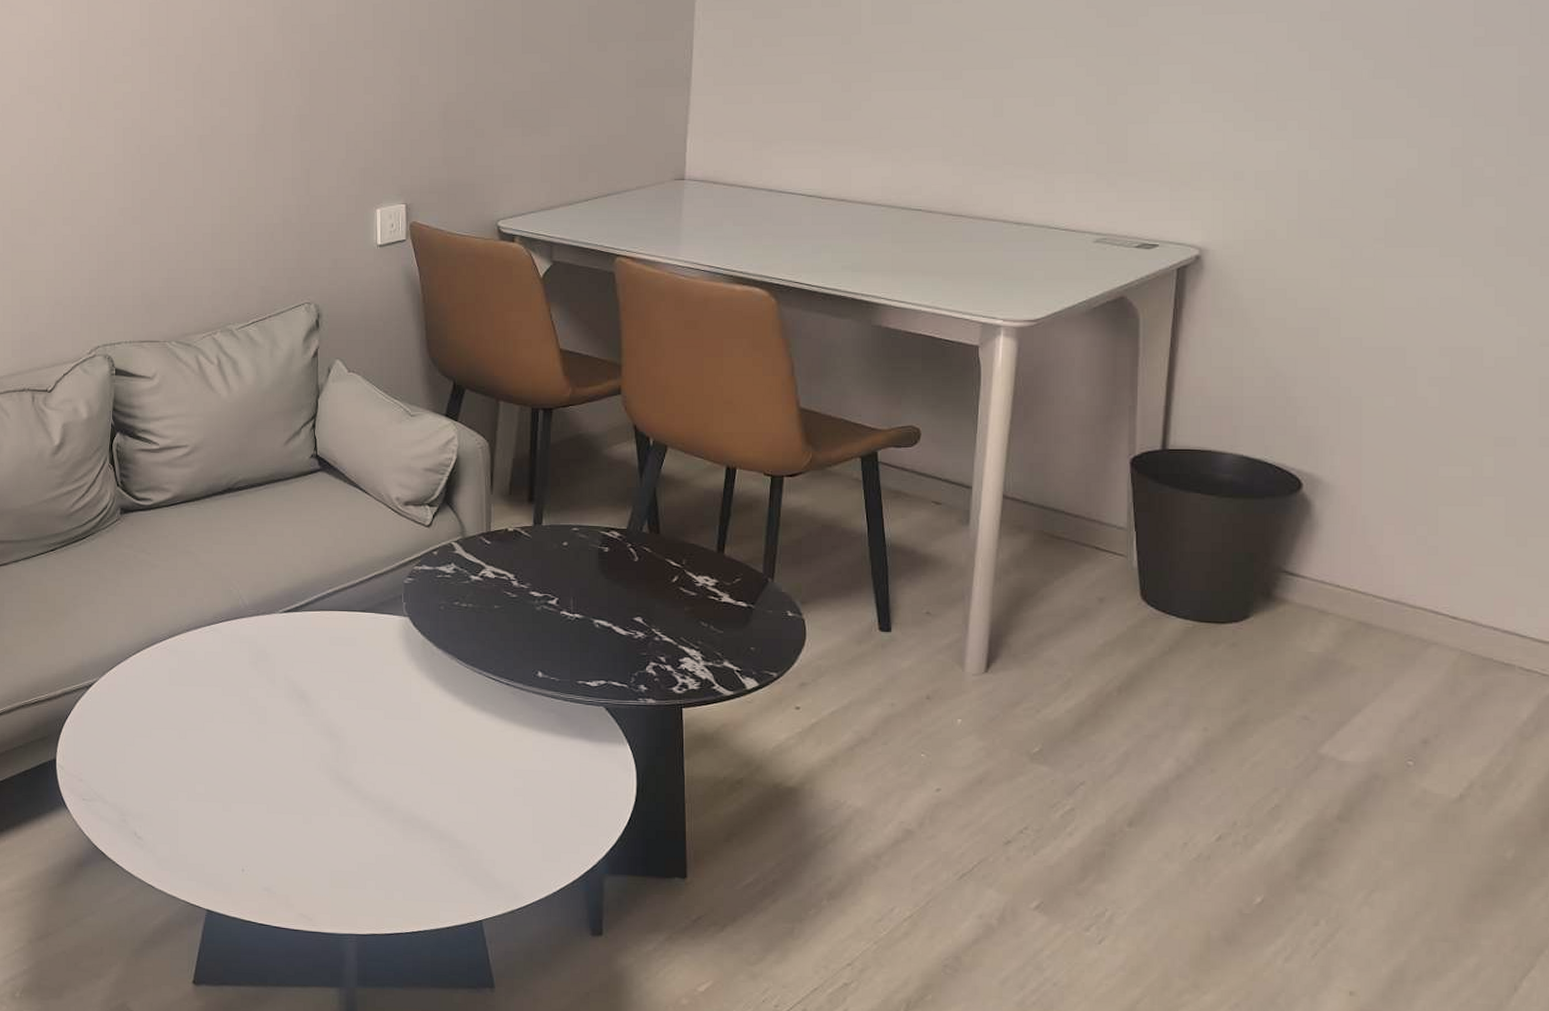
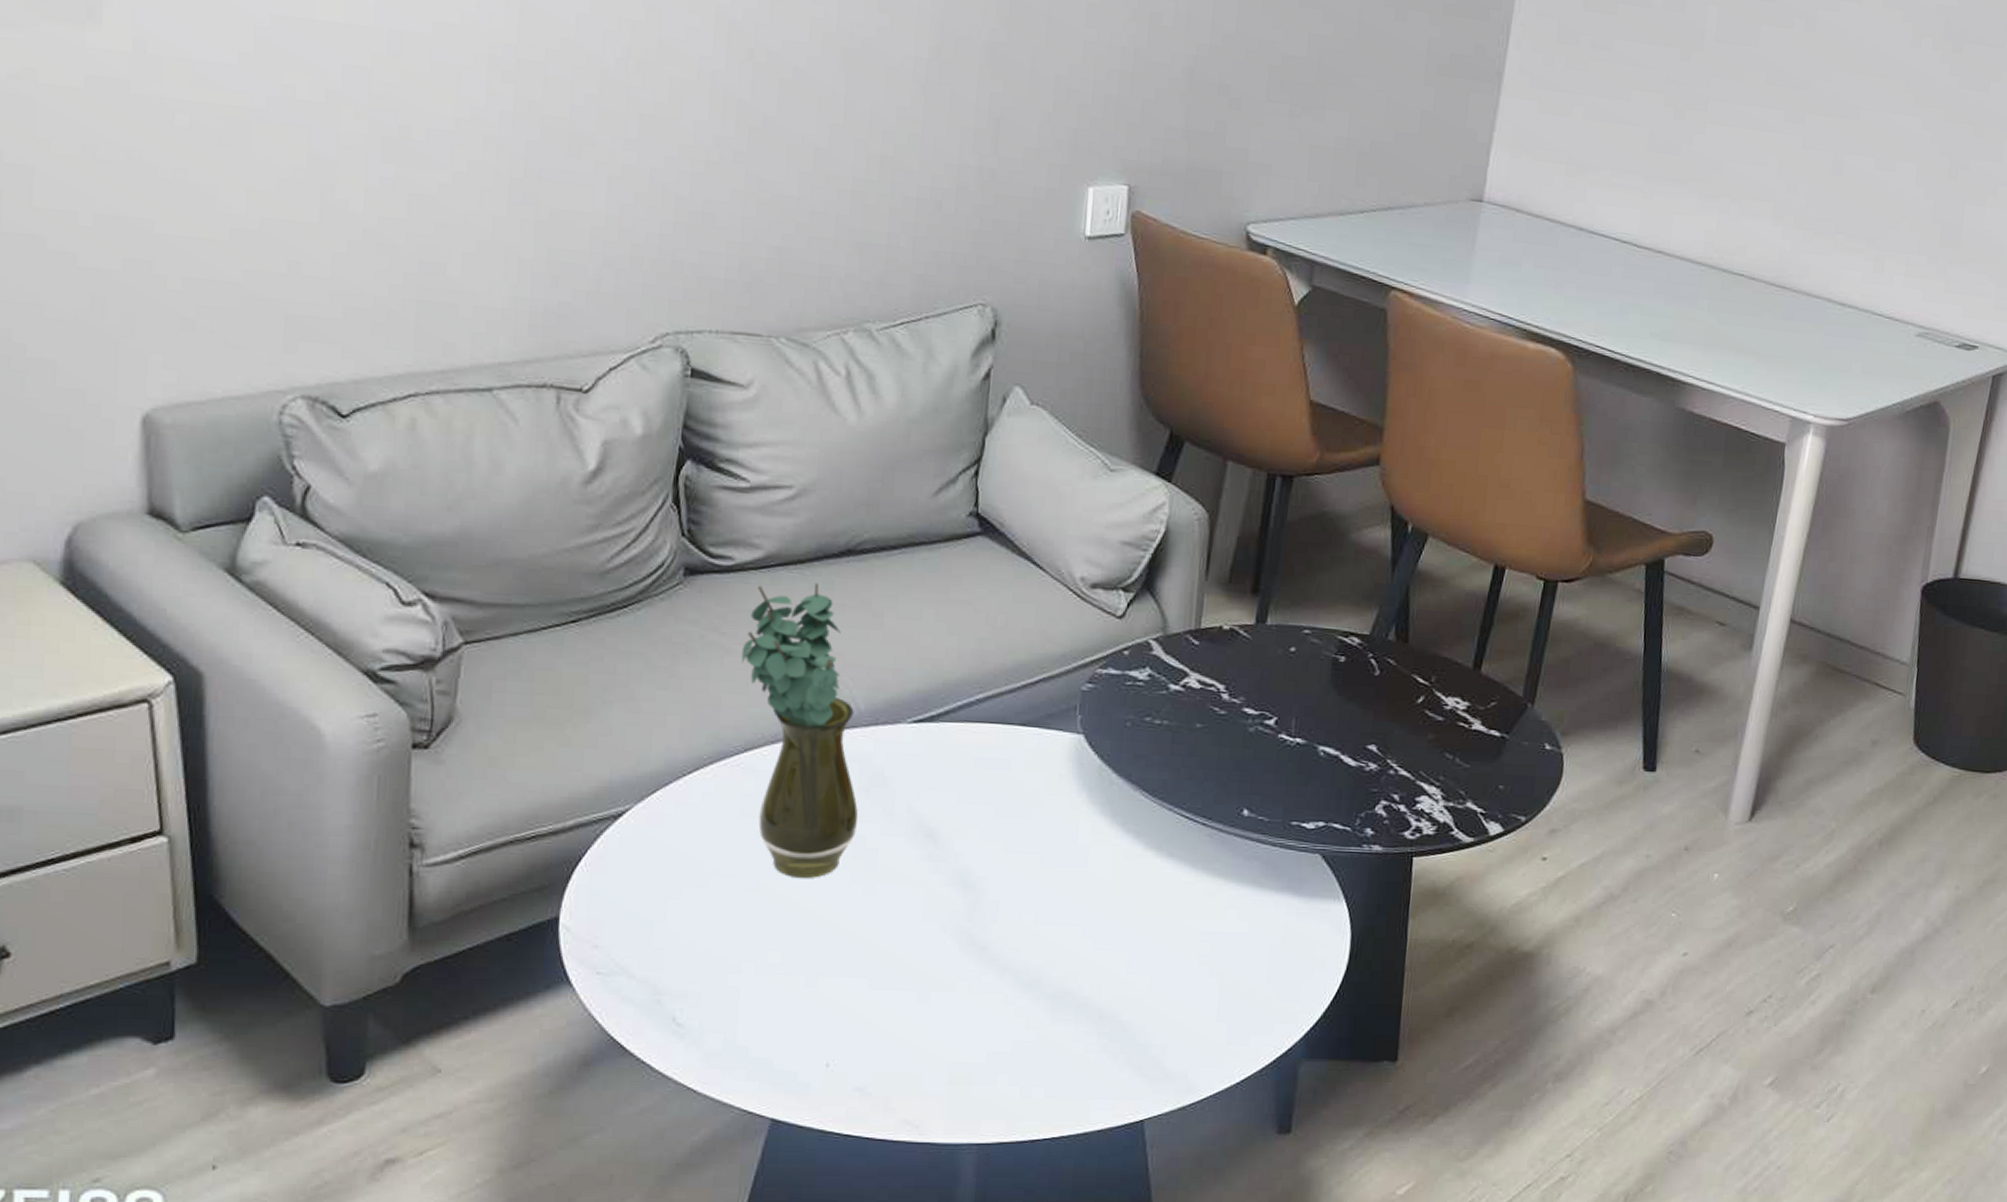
vase: none [162,514,251,730] -> present [741,583,859,879]

